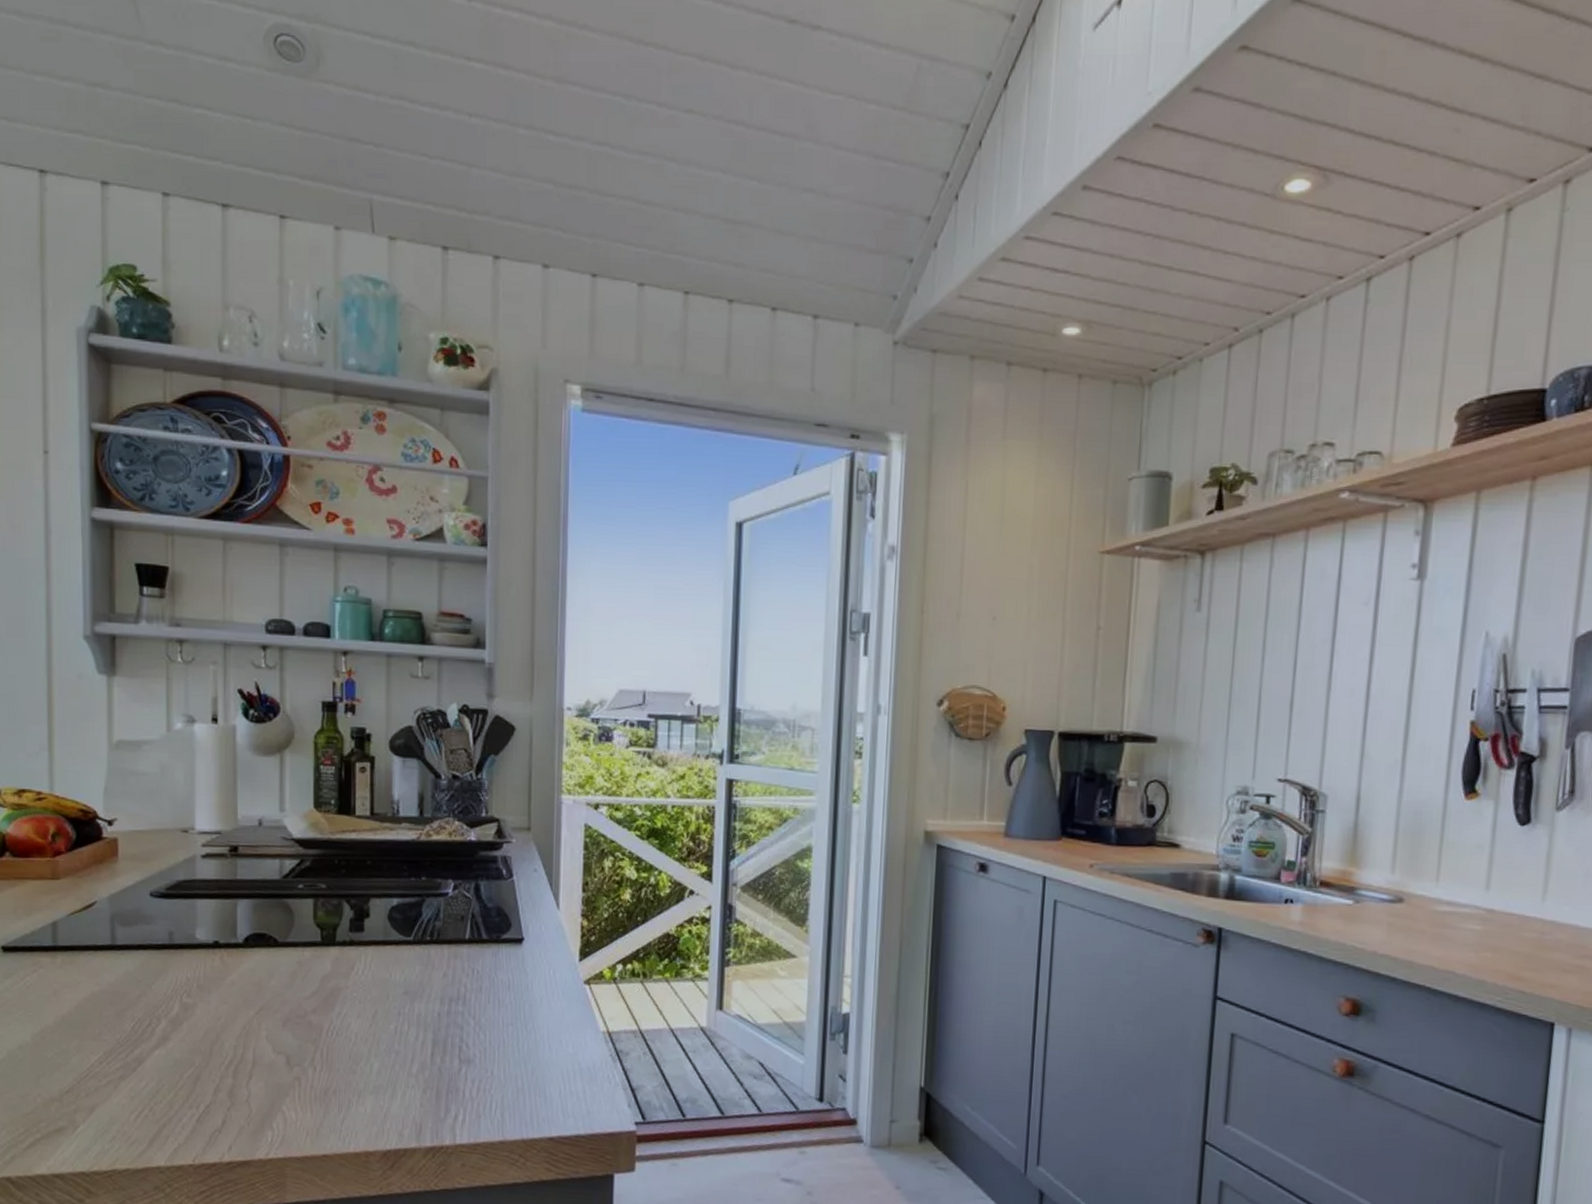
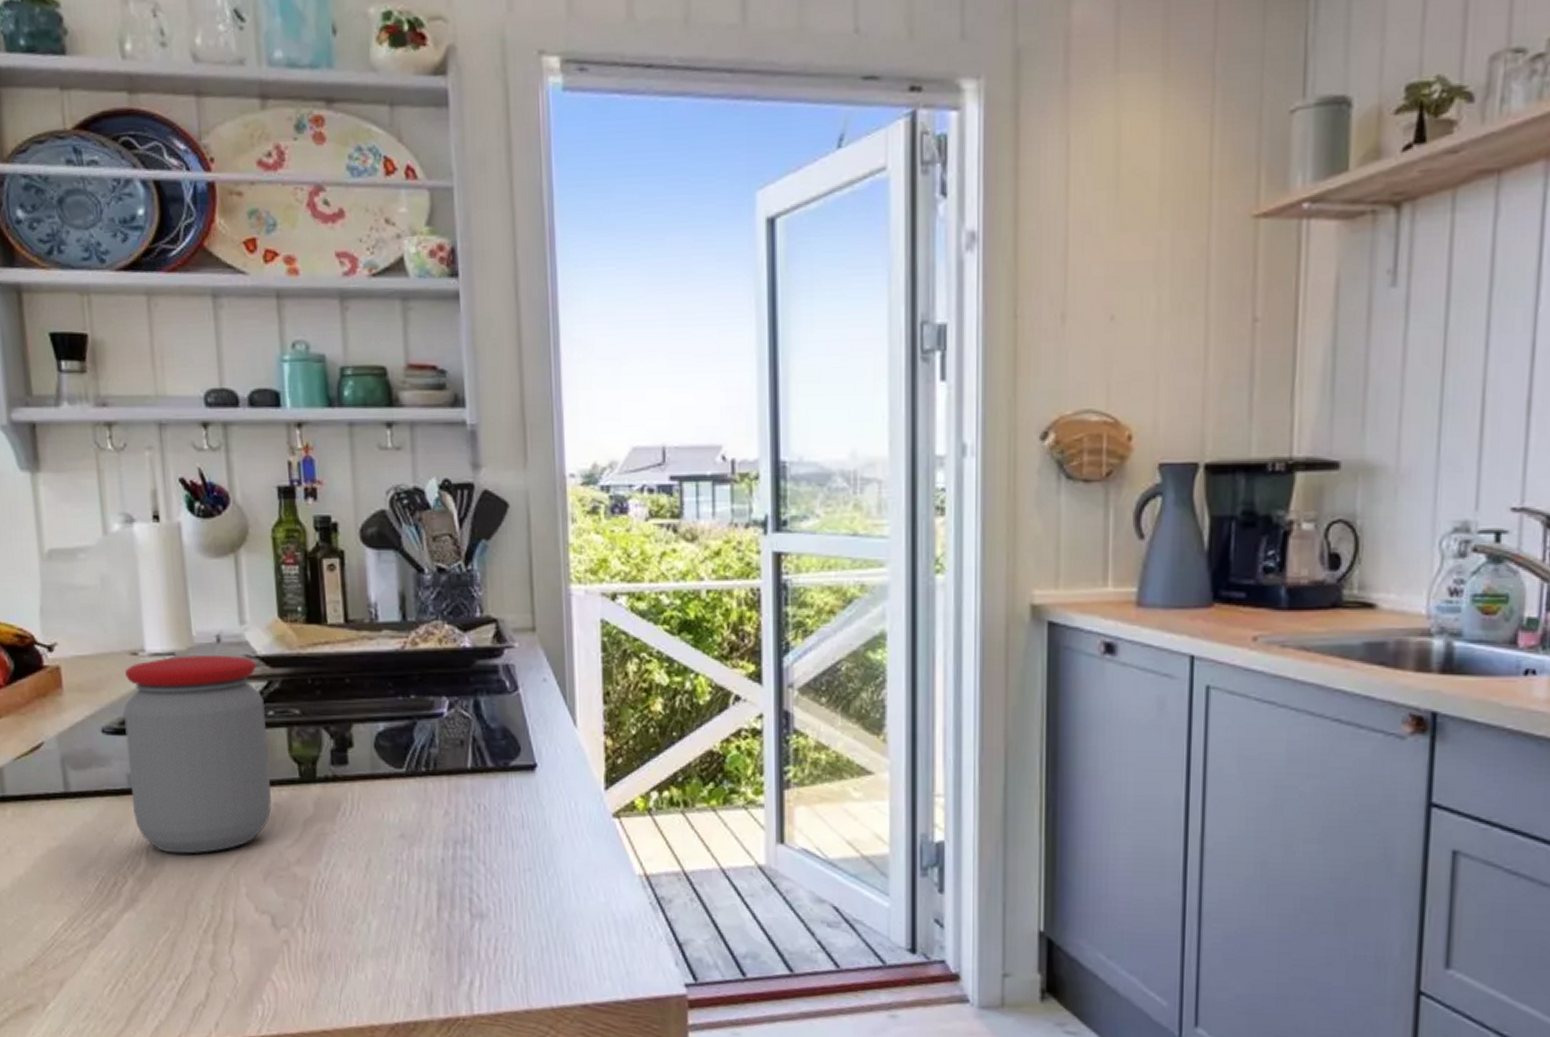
jar: none [170,834,296,1001] -> present [122,654,272,854]

